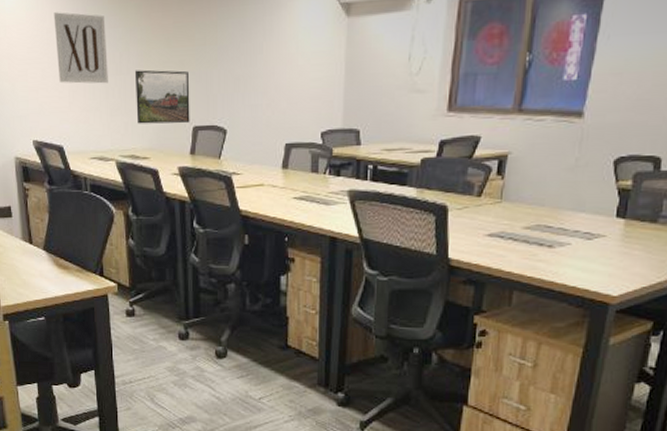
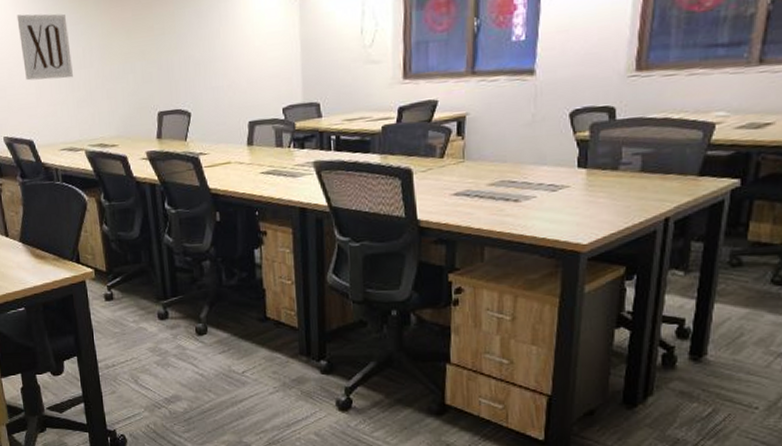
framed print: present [134,69,190,124] -> none [98,60,155,114]

